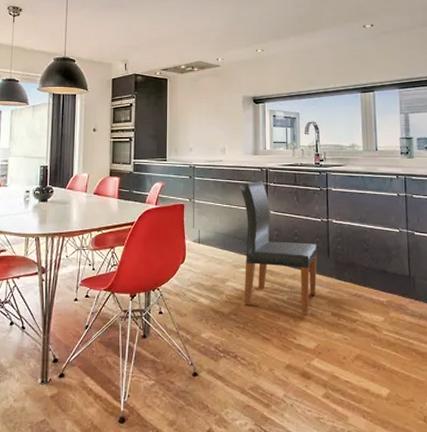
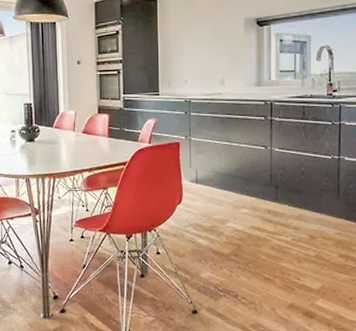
dining chair: present [240,181,317,313] -> none [241,116,326,254]

